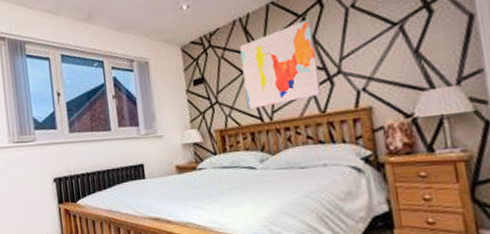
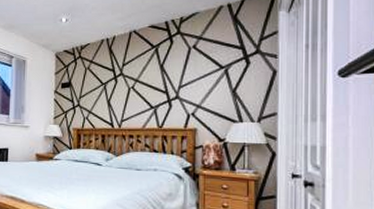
wall art: present [240,19,321,109] -> none [102,51,162,116]

